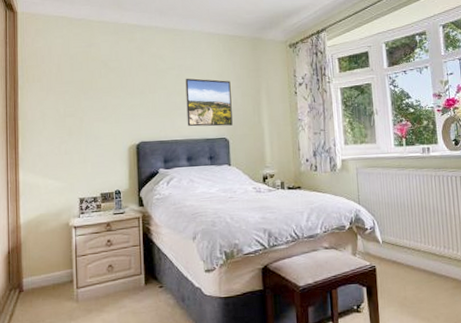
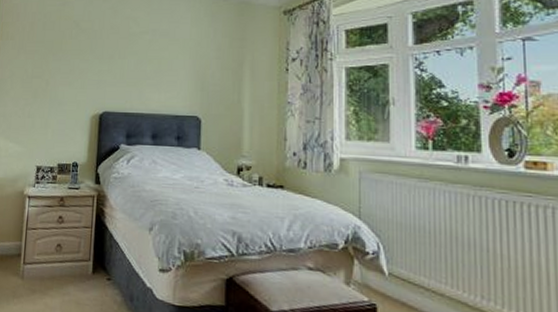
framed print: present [185,78,233,127] -> none [156,44,209,103]

